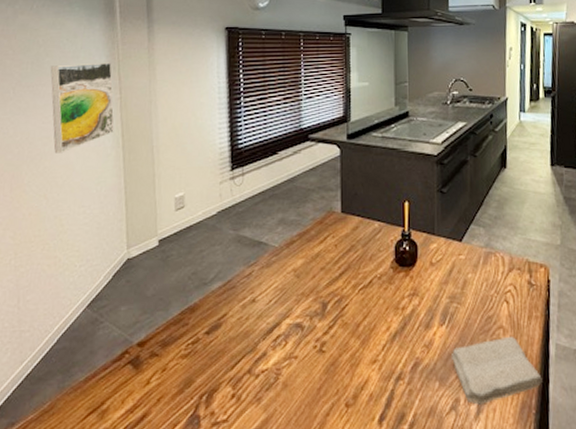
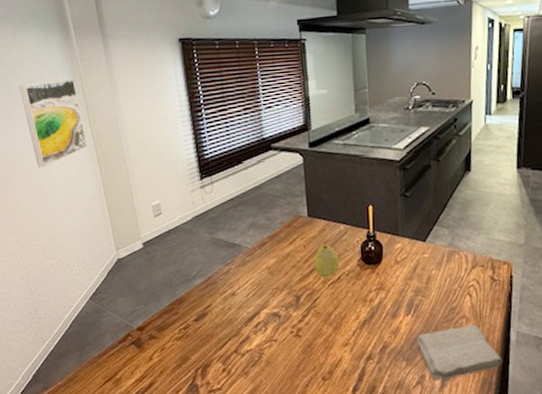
fruit: none [344,243,372,282] -> present [314,244,340,278]

